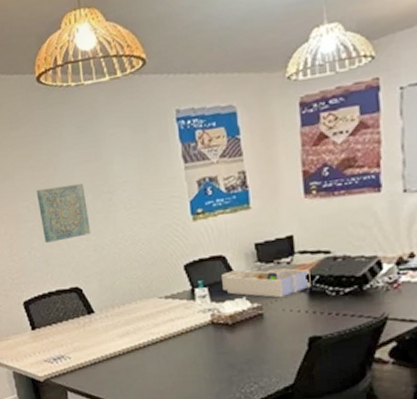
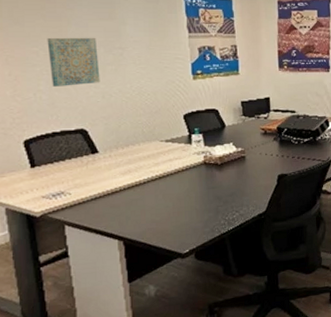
desk organizer: present [222,268,311,298] -> none [214,121,281,144]

